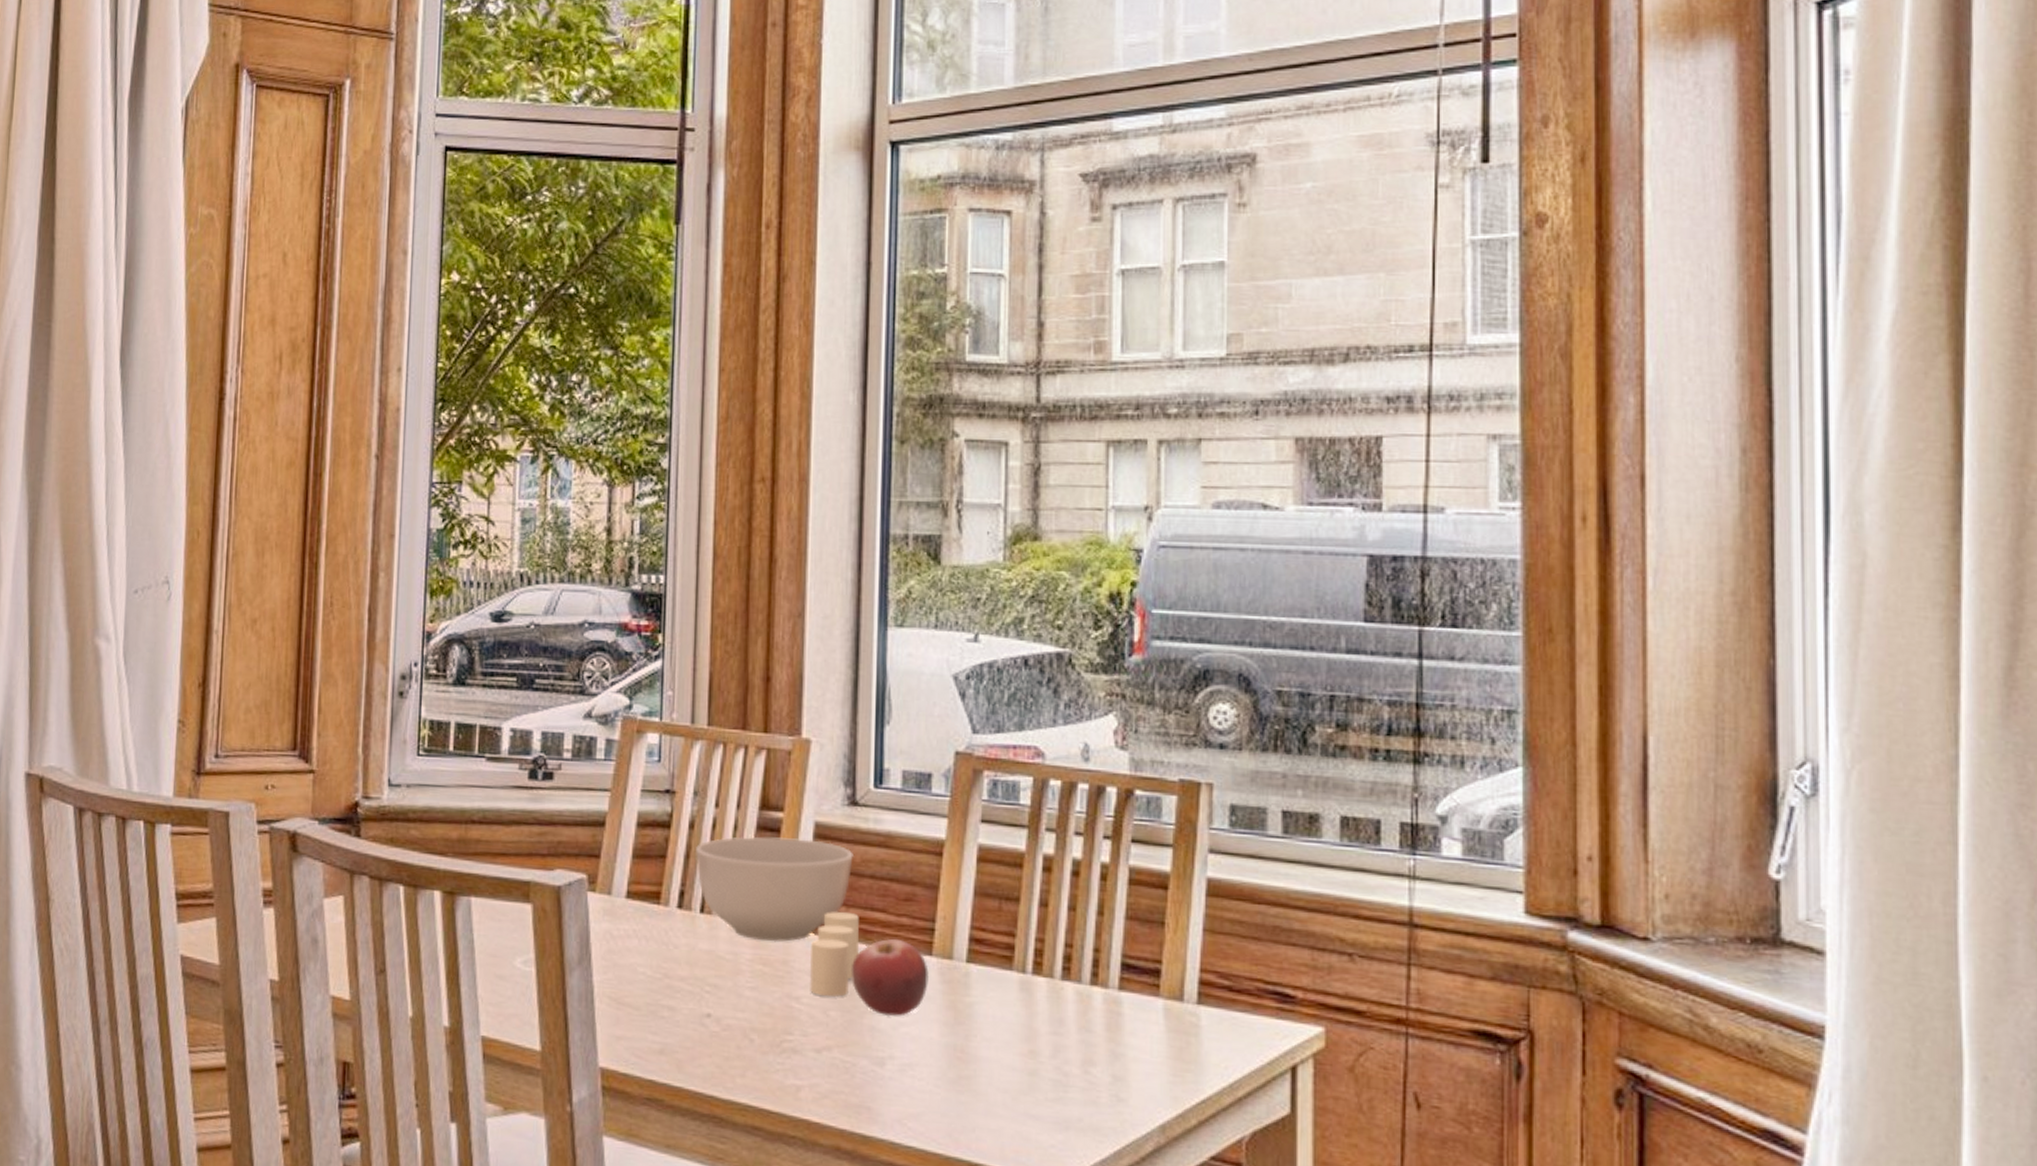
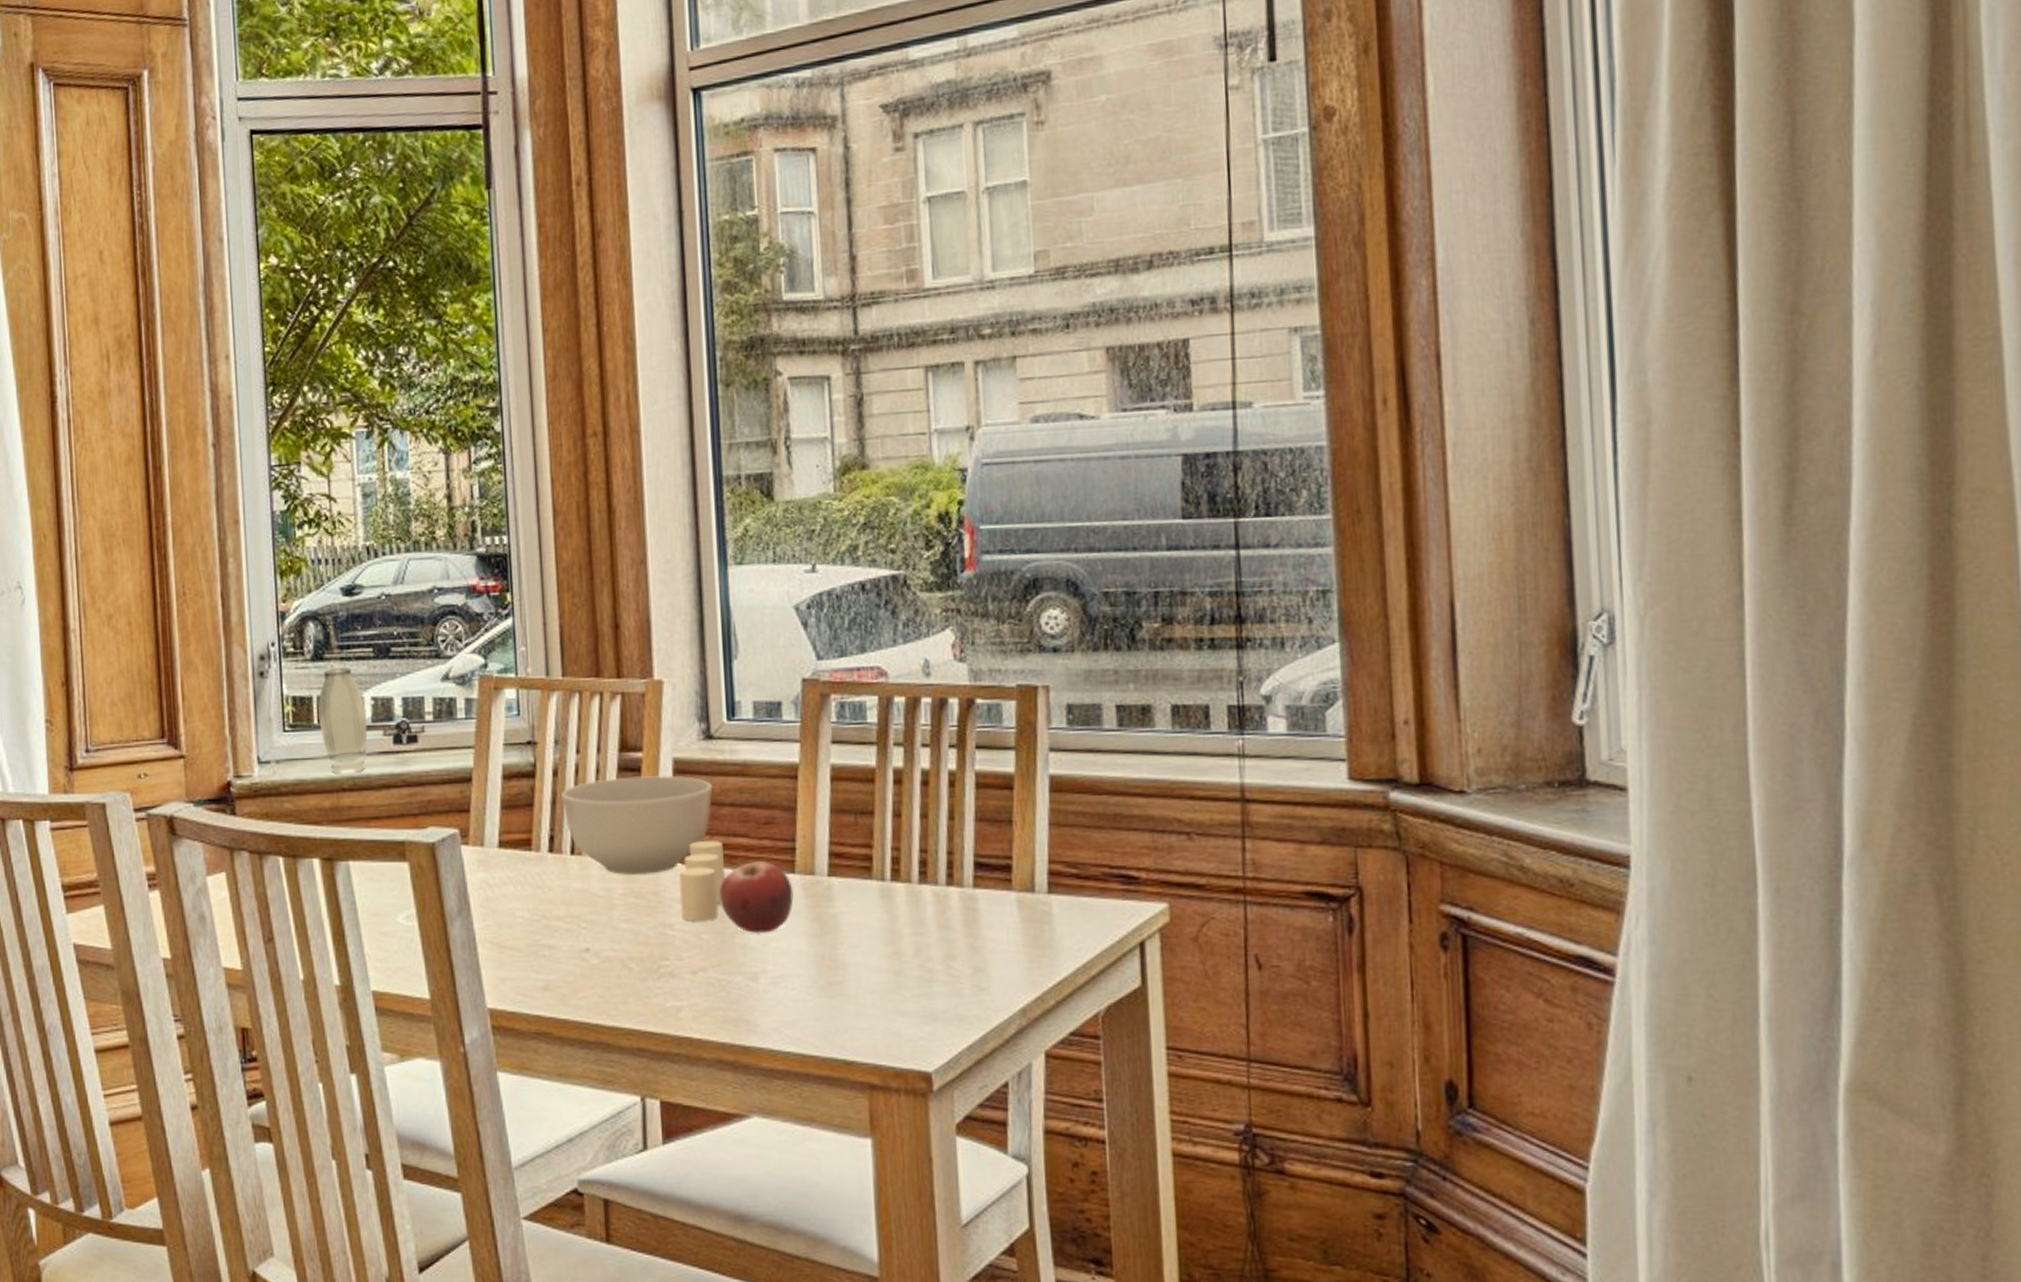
vase: none [455,694,504,807] -> present [318,667,368,776]

